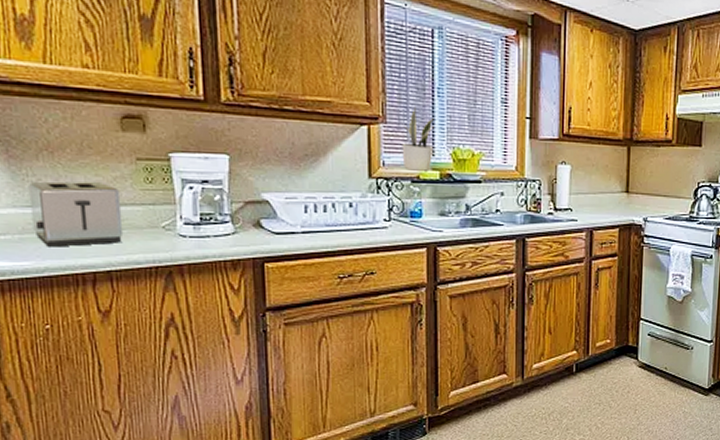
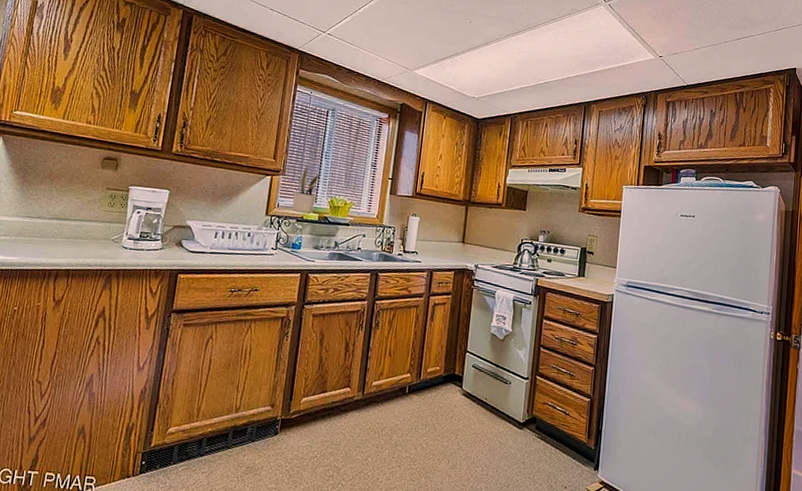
toaster: present [29,181,124,247] -> none [26,200,90,249]

